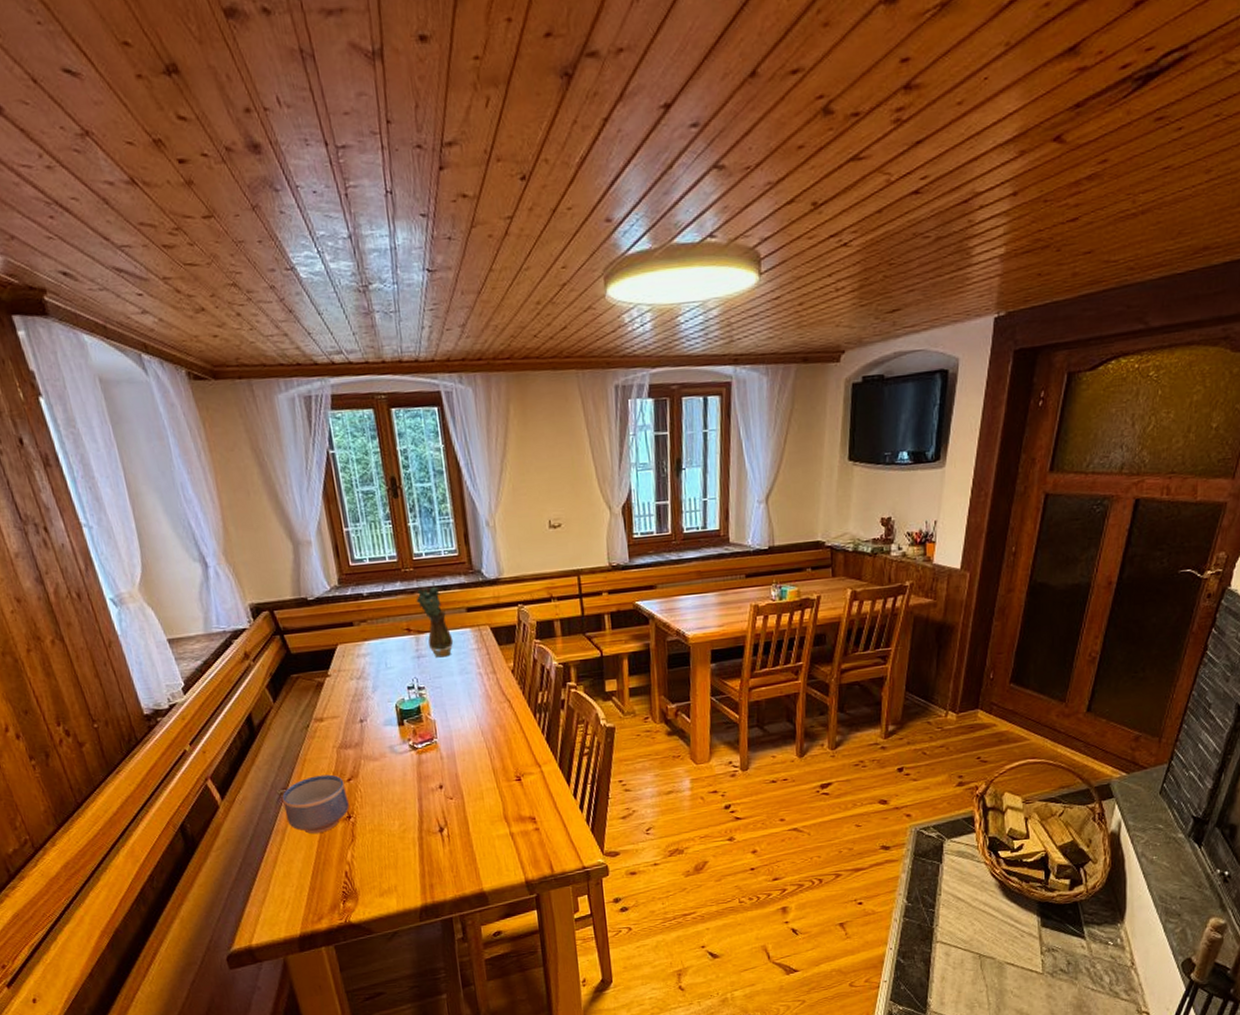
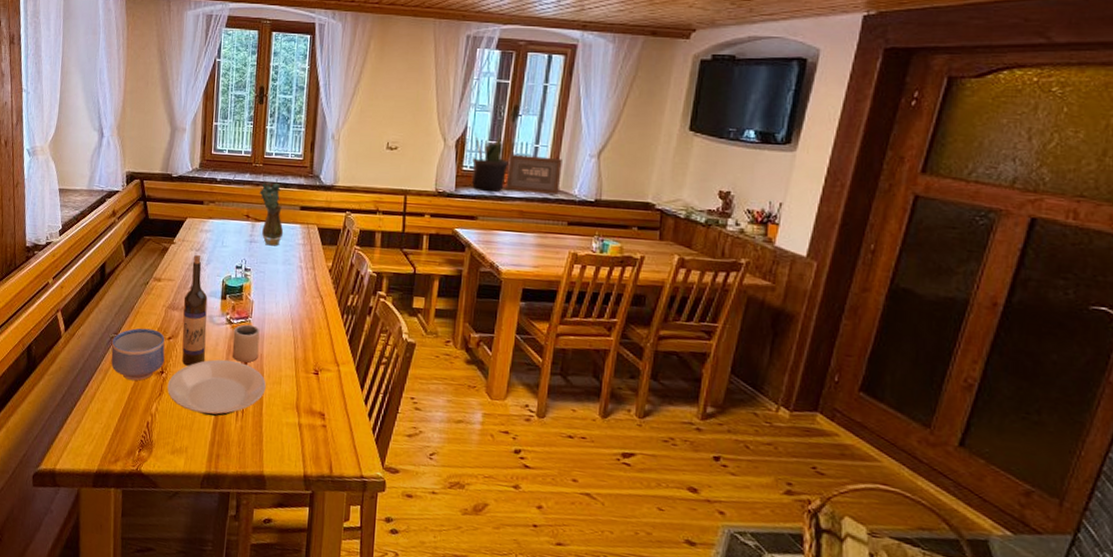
wine bottle: none [355,682,396,804] -> present [182,254,208,366]
plate: none [358,786,469,850] -> present [167,359,266,416]
cup: none [420,745,453,787] -> present [232,324,260,363]
planter: none [640,495,680,557] -> present [471,133,509,192]
picture frame: none [679,509,734,552] -> present [505,153,562,196]

